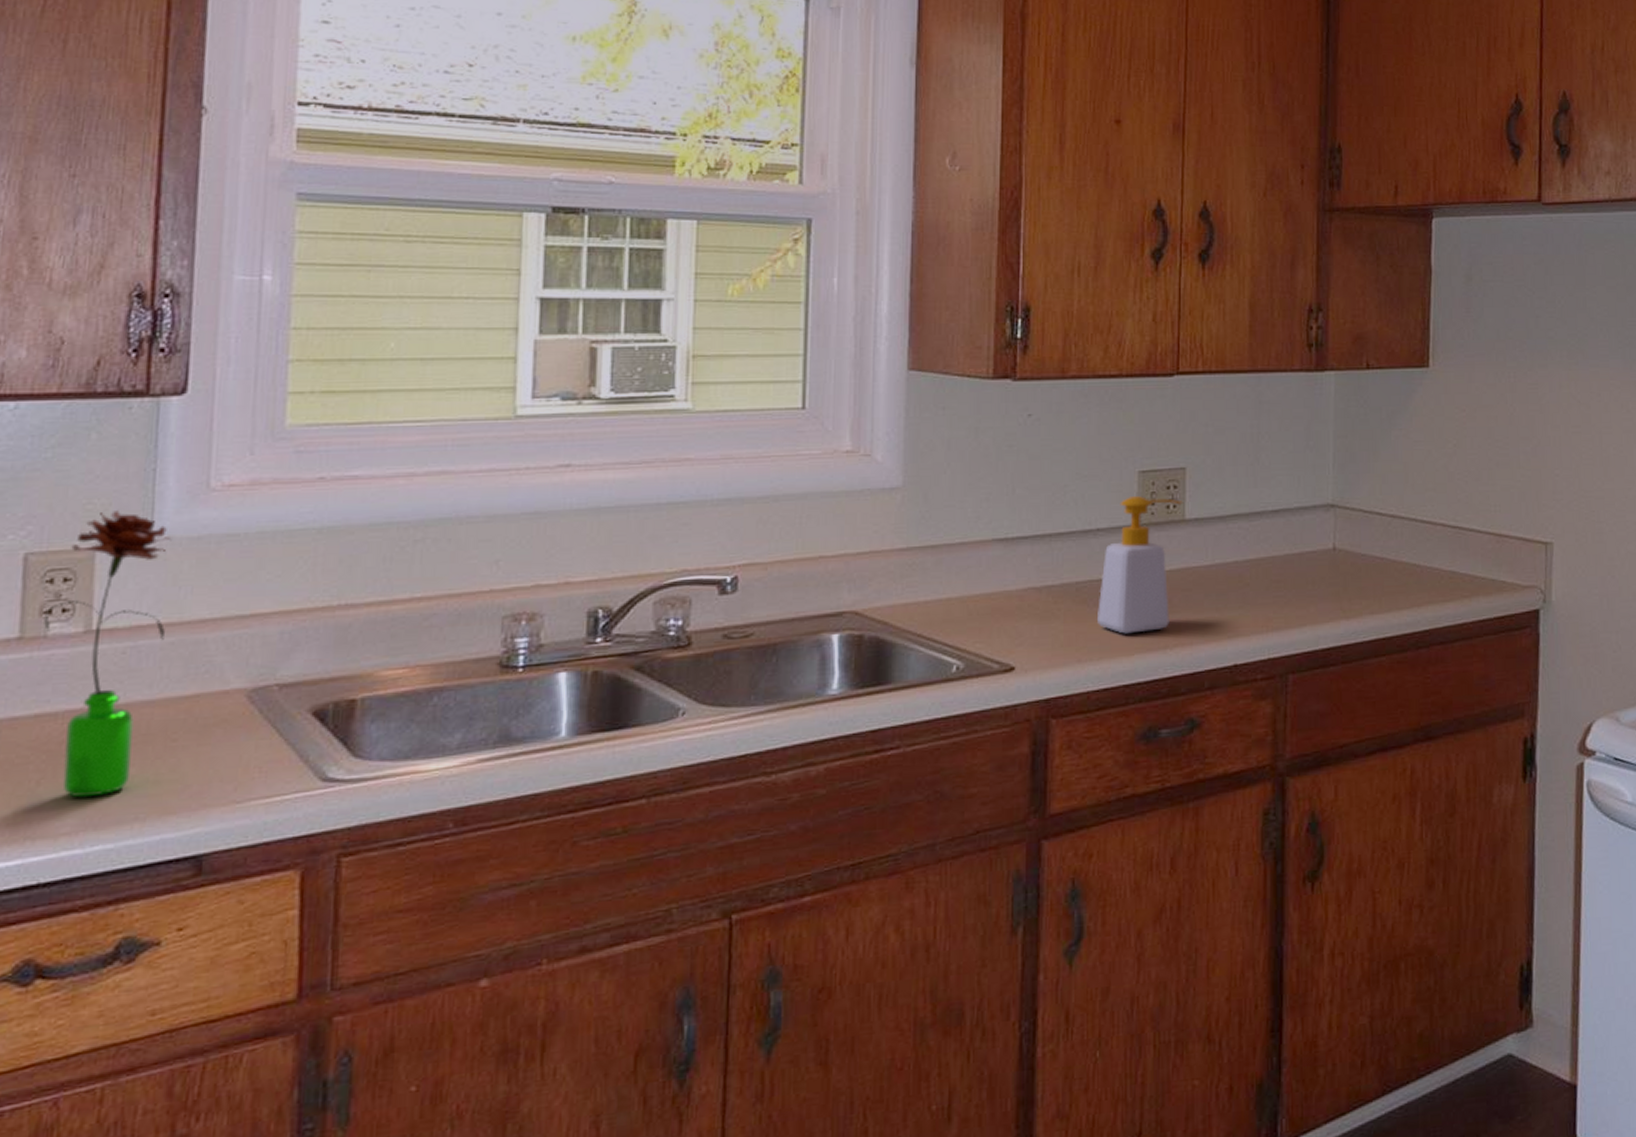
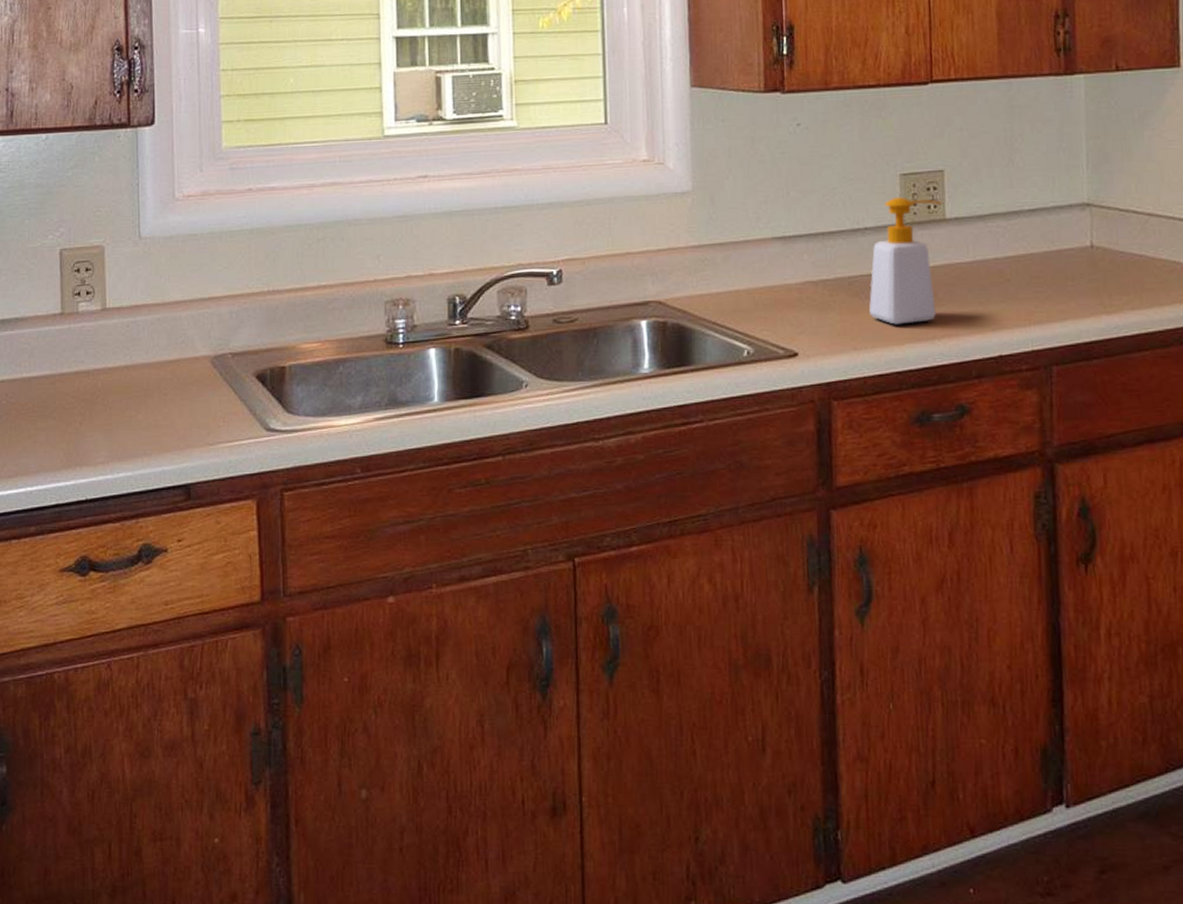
flower: present [44,511,172,798] -> none [76,216,153,436]

